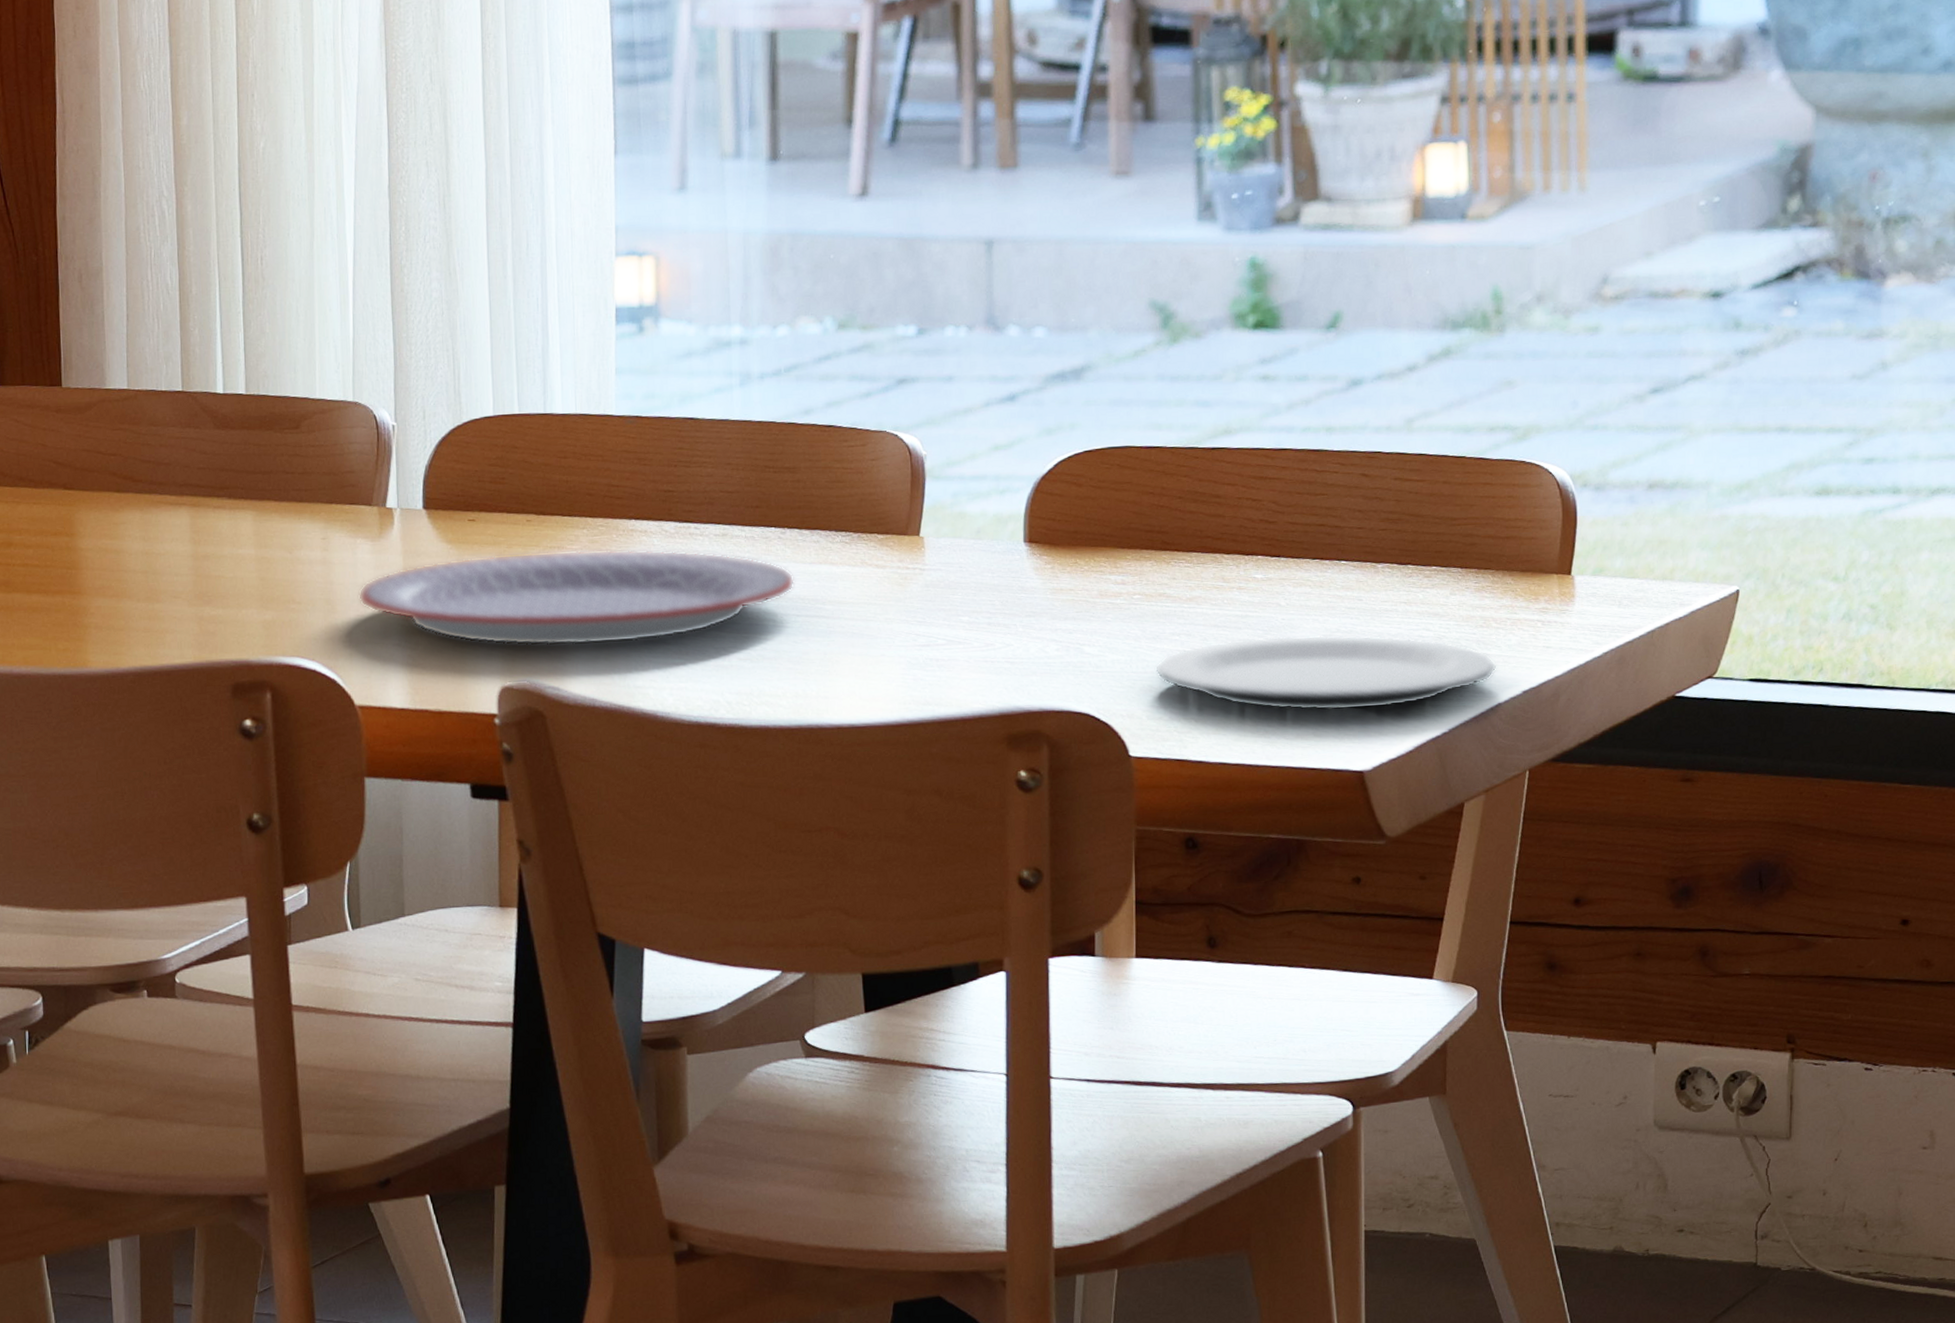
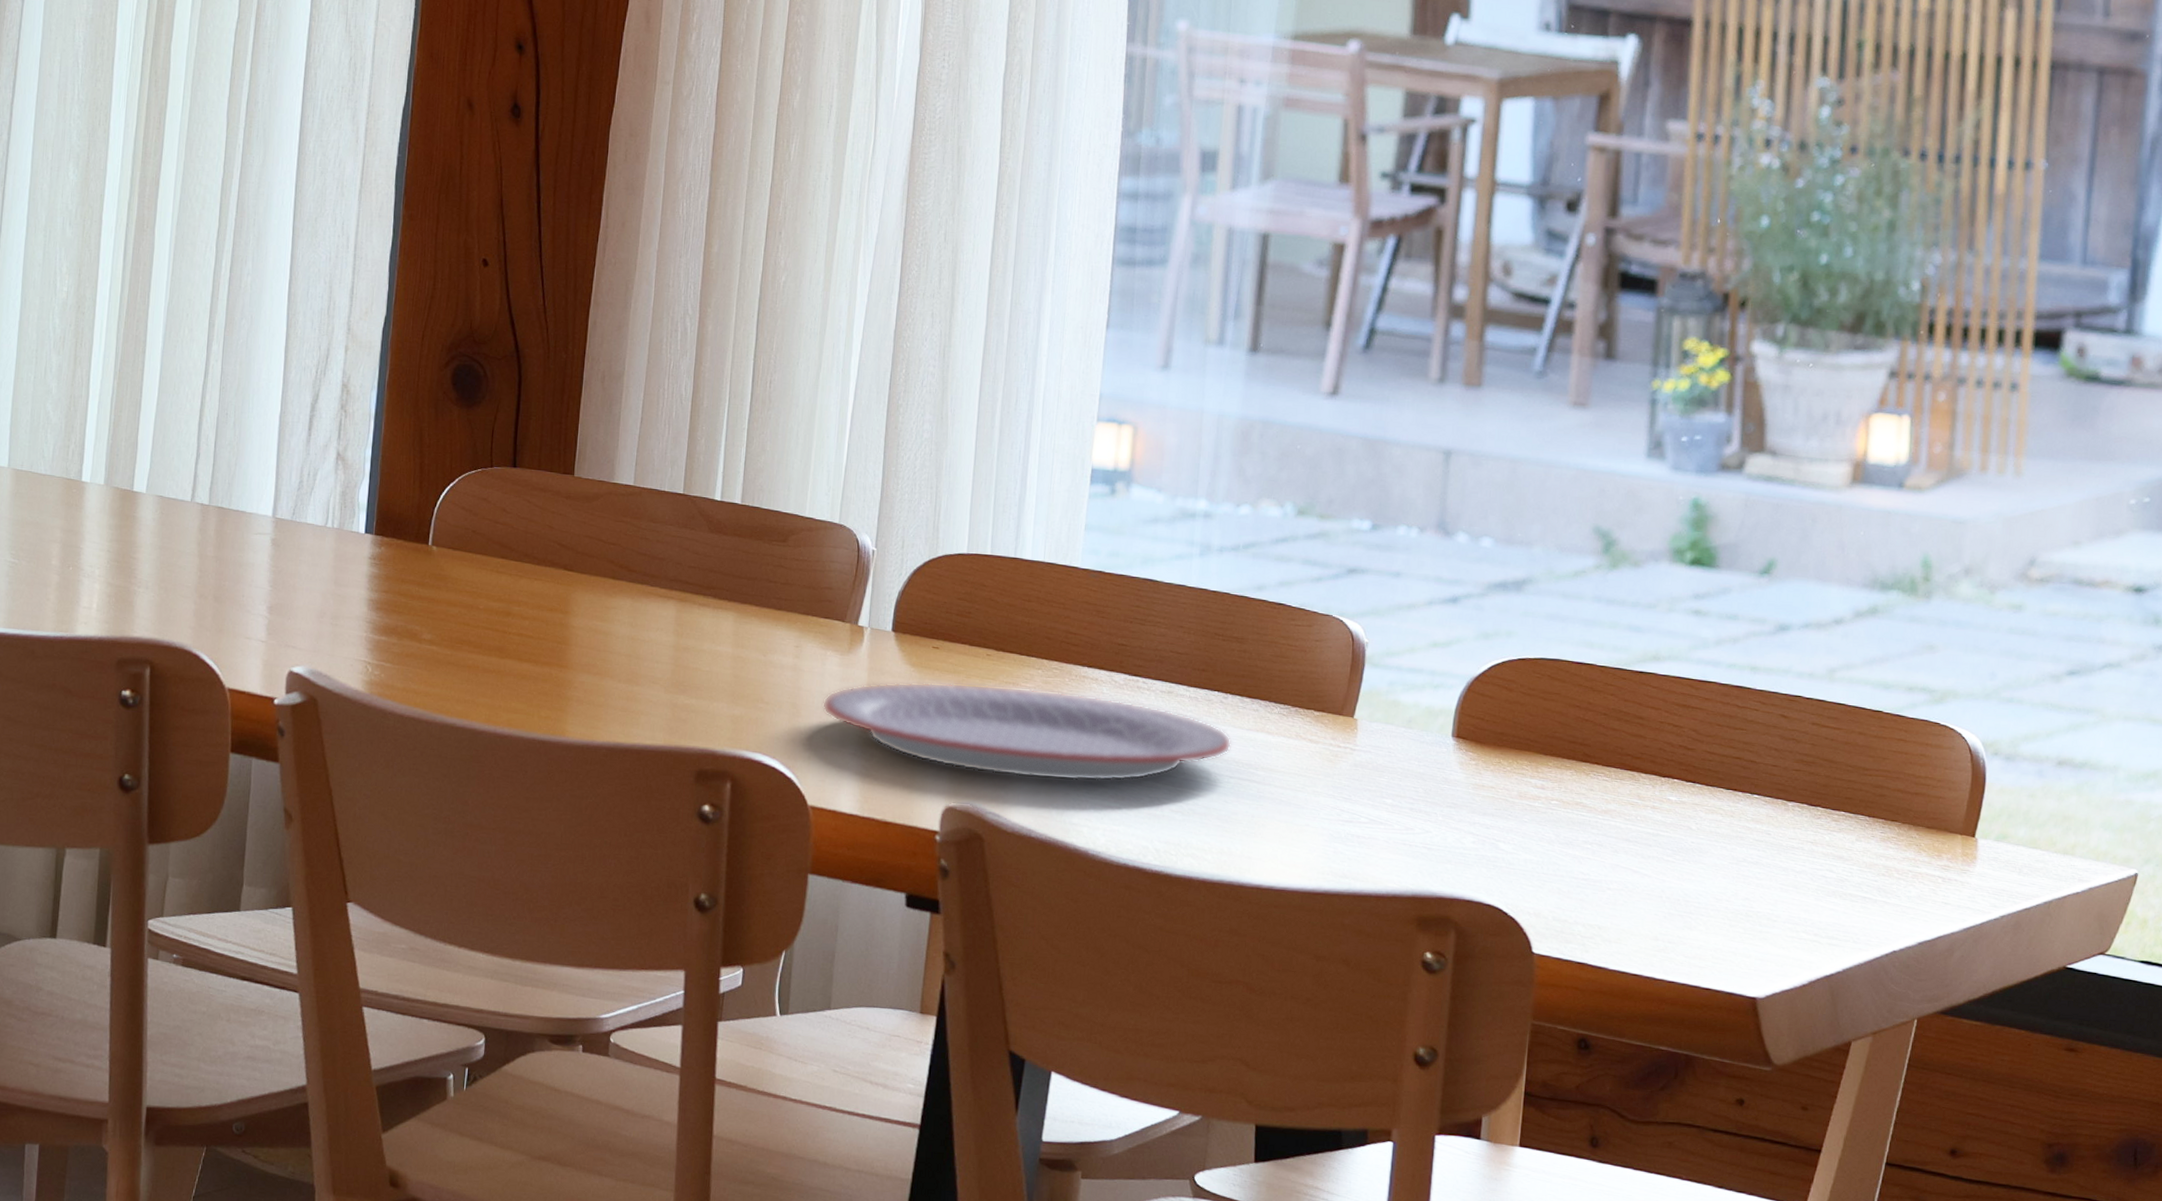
plate: present [1154,635,1497,711] -> none [1564,856,1895,941]

